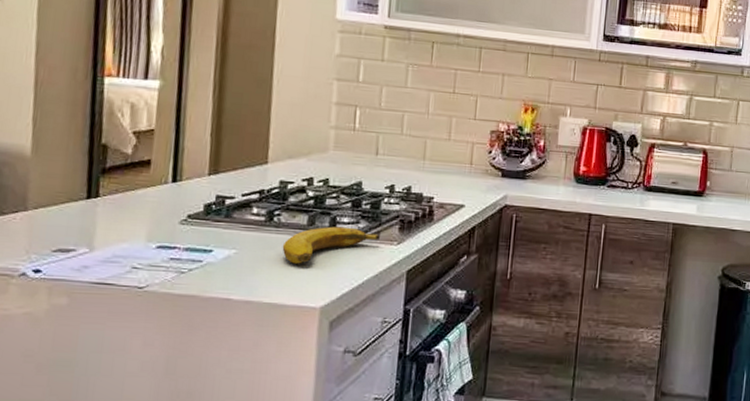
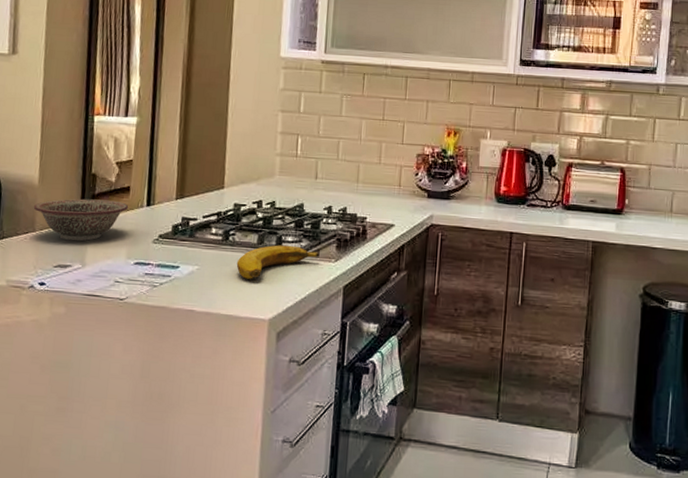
decorative bowl: none [24,172,150,222] -> present [33,198,129,242]

